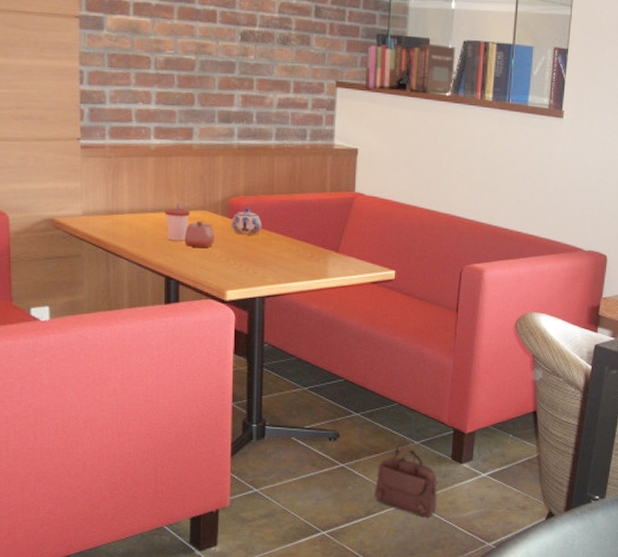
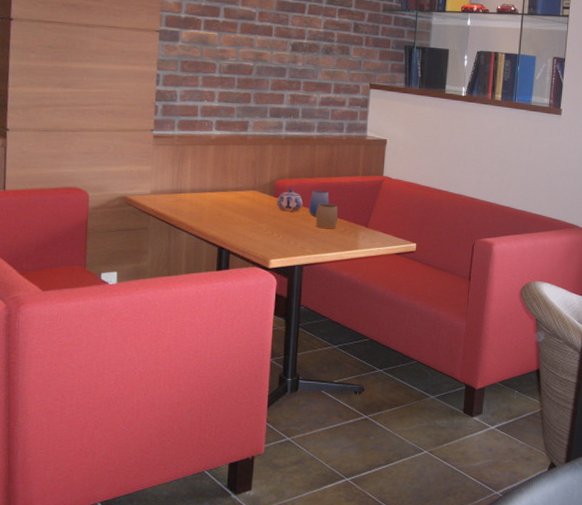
cup: present [165,203,190,241] -> none [220,184,242,217]
sugar bowl: present [184,220,214,249] -> none [236,199,262,223]
cup: none [269,209,292,241] -> present [309,190,329,217]
mug: none [277,224,304,255] -> present [315,203,339,229]
books: present [365,44,414,91] -> none [394,53,435,92]
handbag: present [374,439,437,518] -> none [393,393,451,467]
books: present [409,43,456,95] -> none [431,53,471,96]

